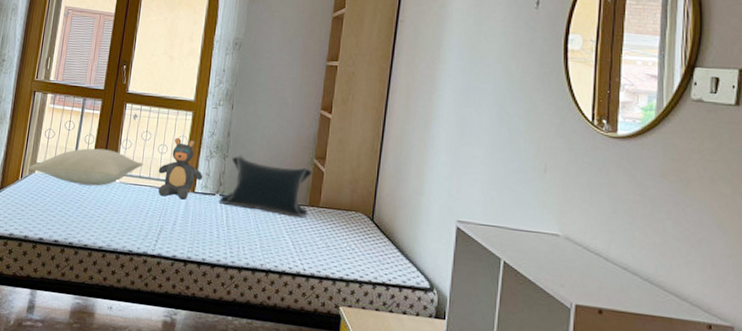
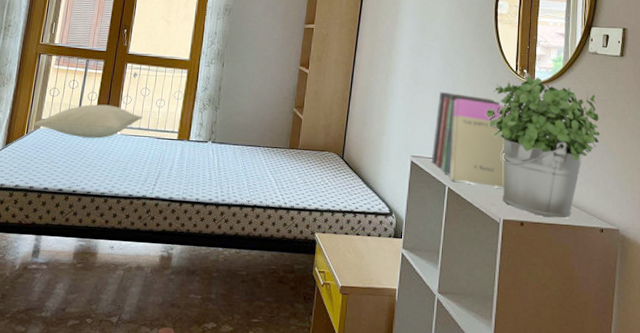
stuffed animal: present [158,137,203,200] -> none [156,92,197,148]
cushion: present [219,155,312,217] -> none [211,106,292,158]
books: none [482,144,584,265] -> present [431,91,510,187]
potted plant: none [552,128,708,309] -> present [485,76,601,219]

